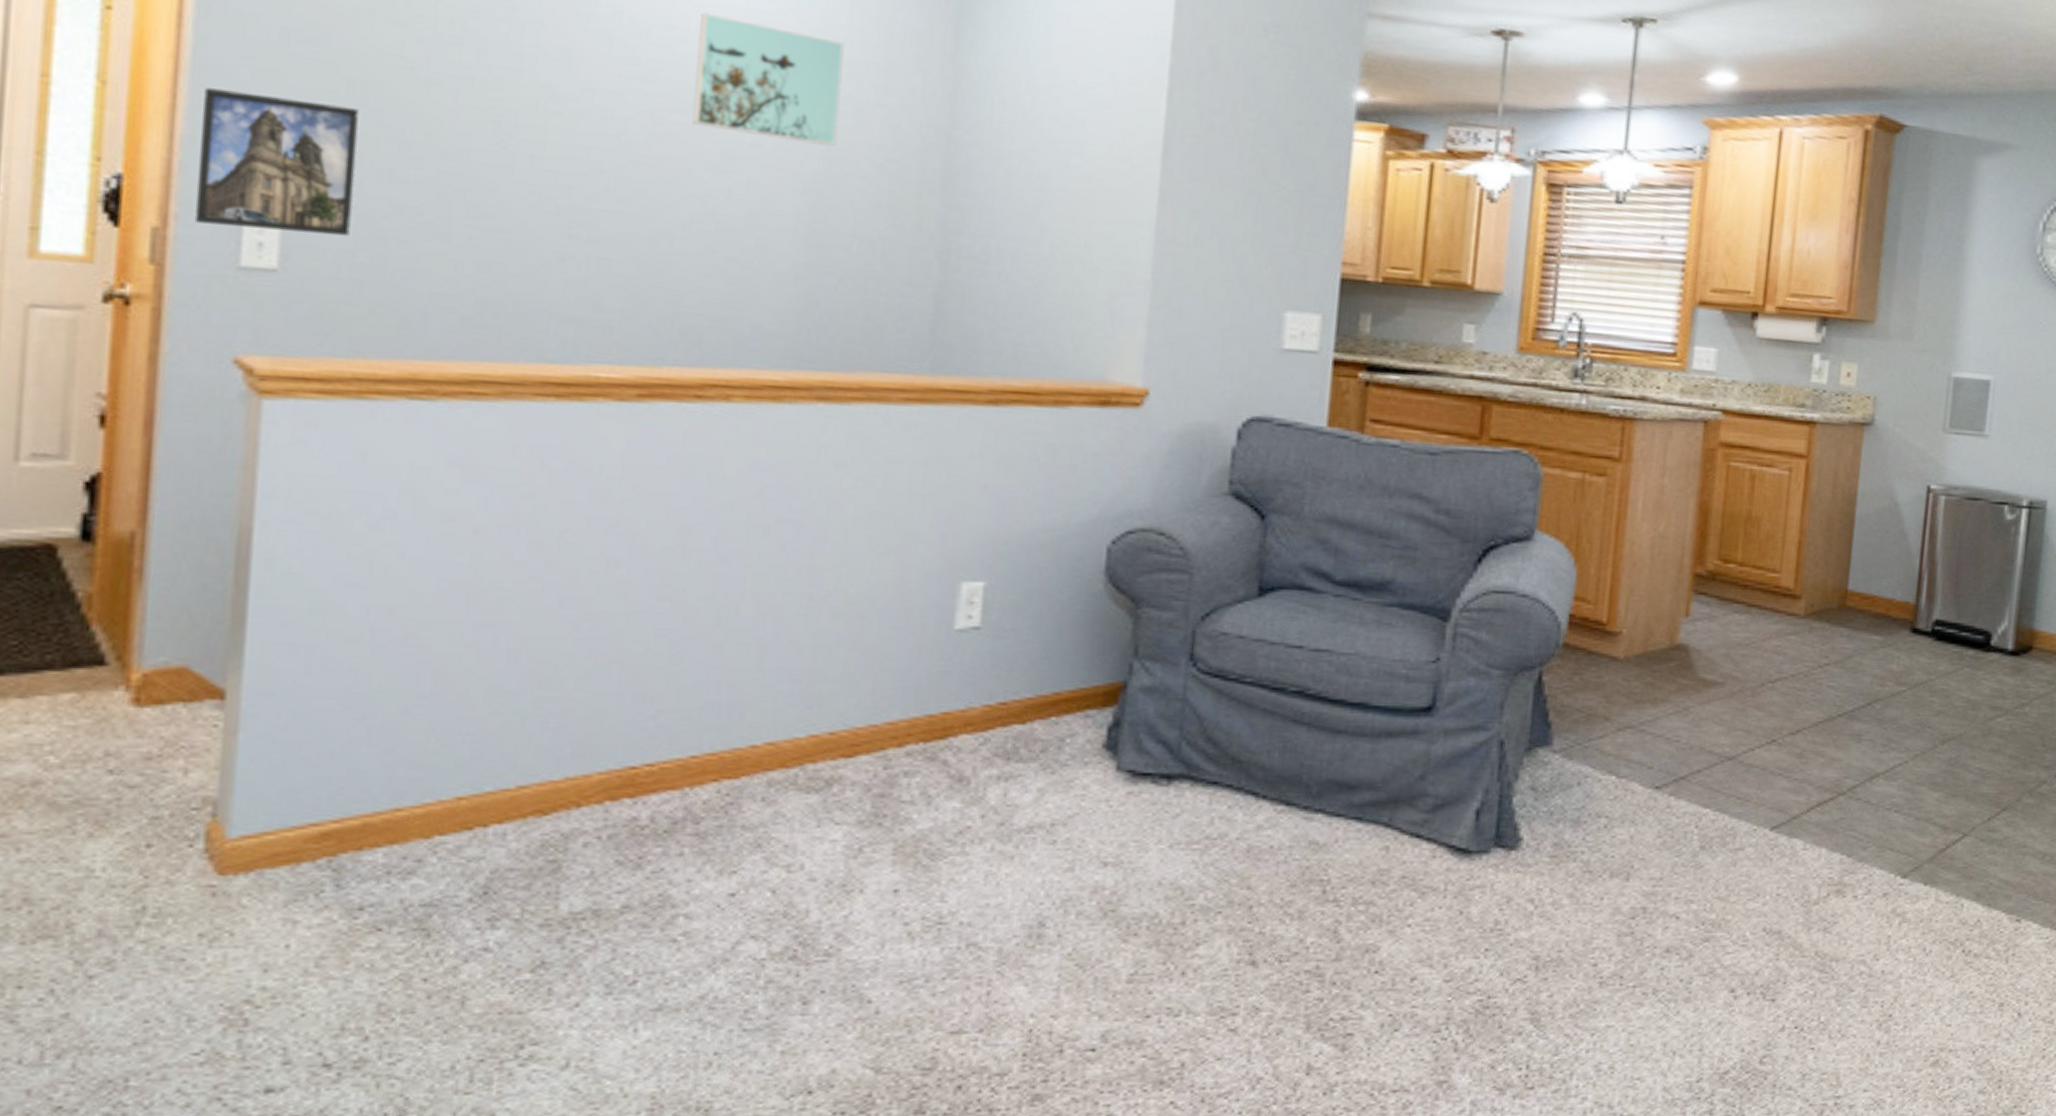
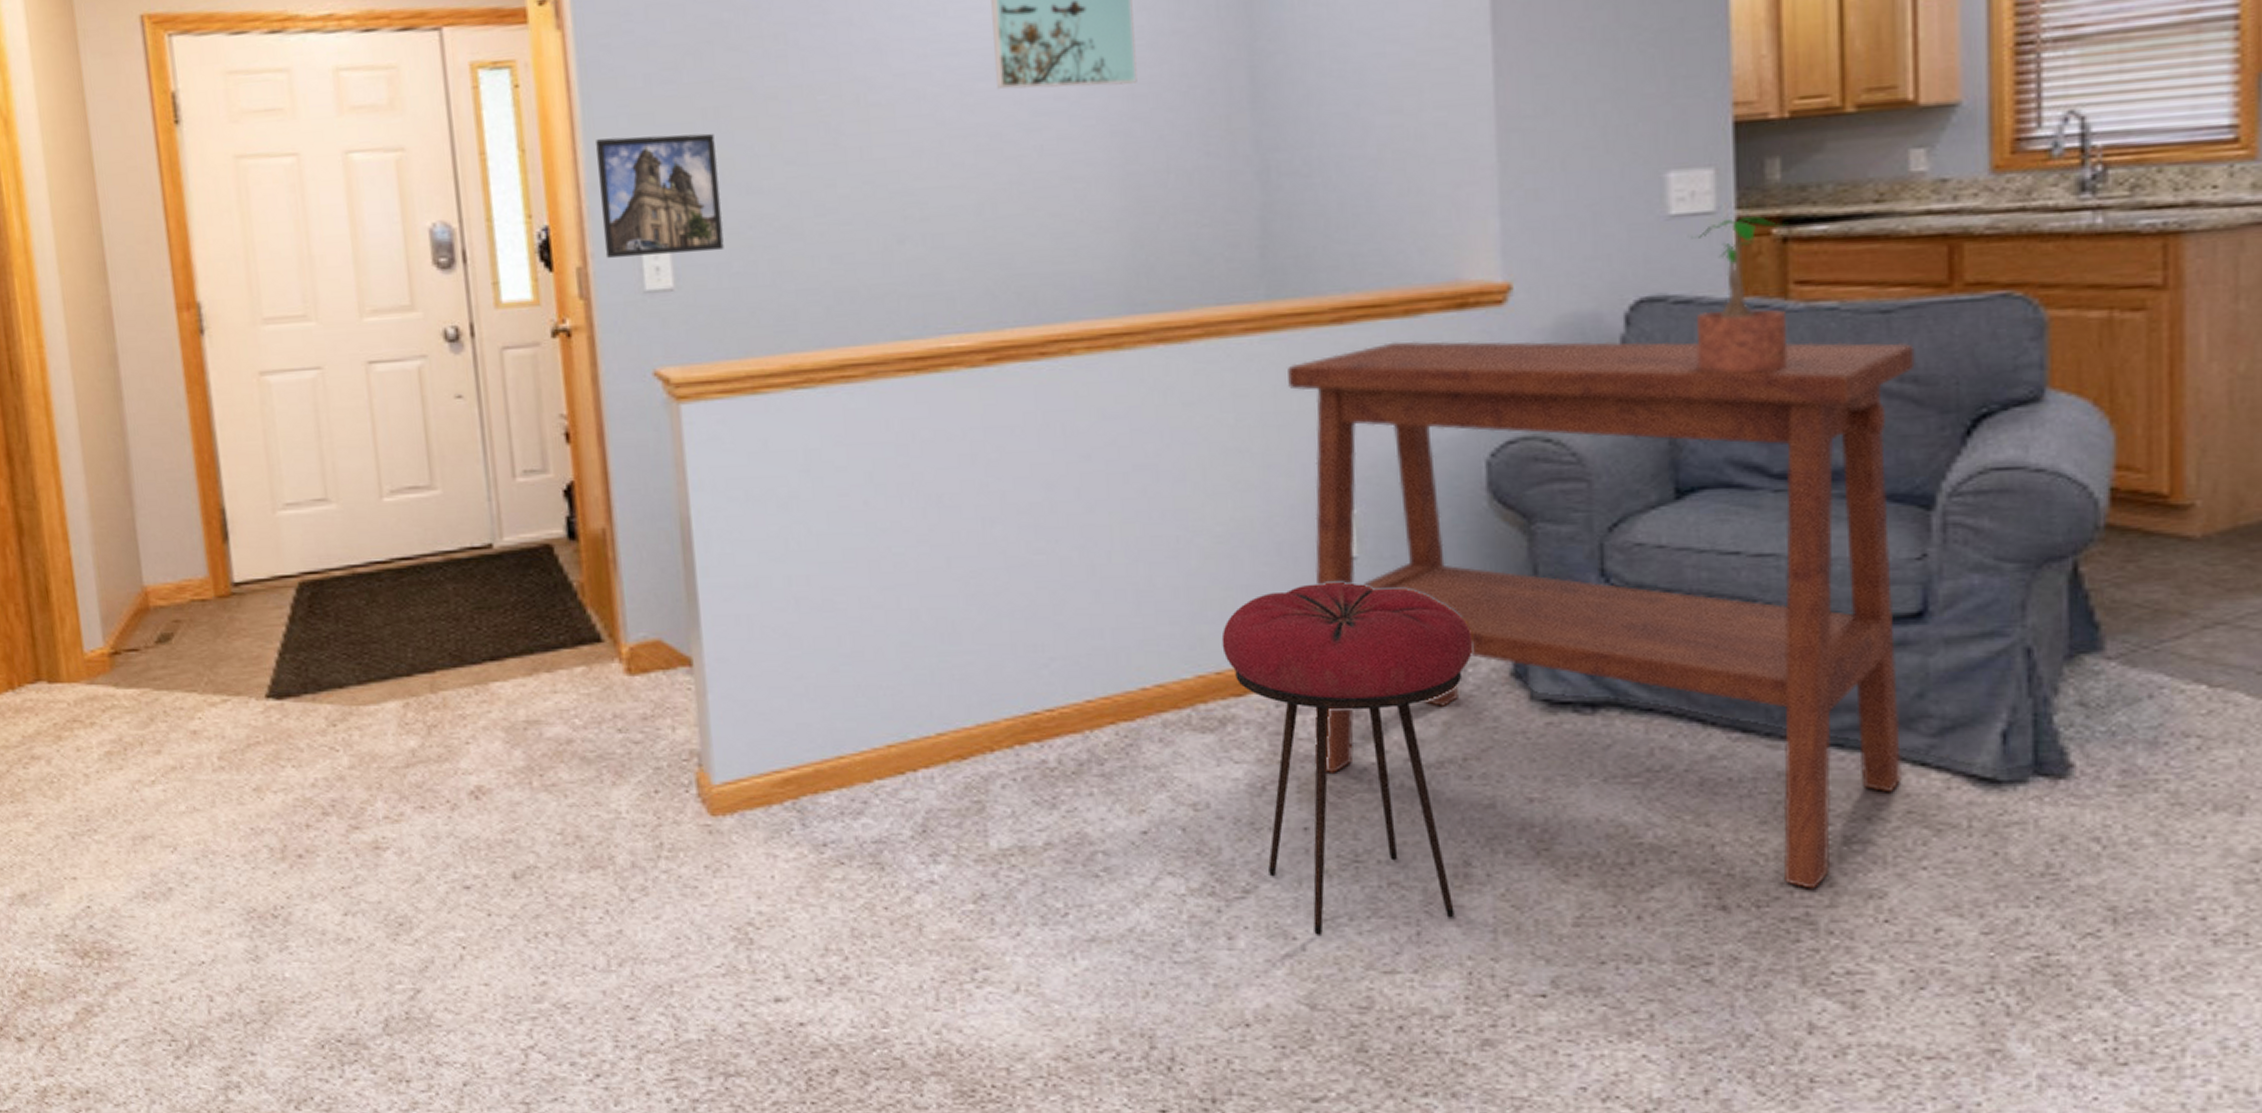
stool: none [839,650,1075,997] -> present [1221,582,1474,935]
side table: none [913,428,1450,945] -> present [1287,341,1915,889]
potted plant: none [1290,358,1369,493] -> present [1691,215,1788,373]

